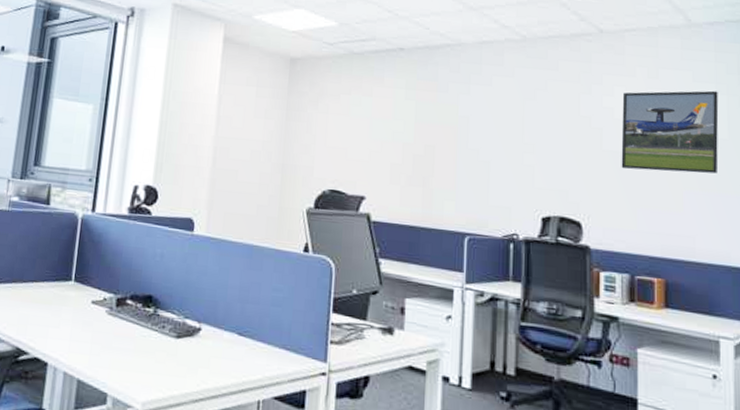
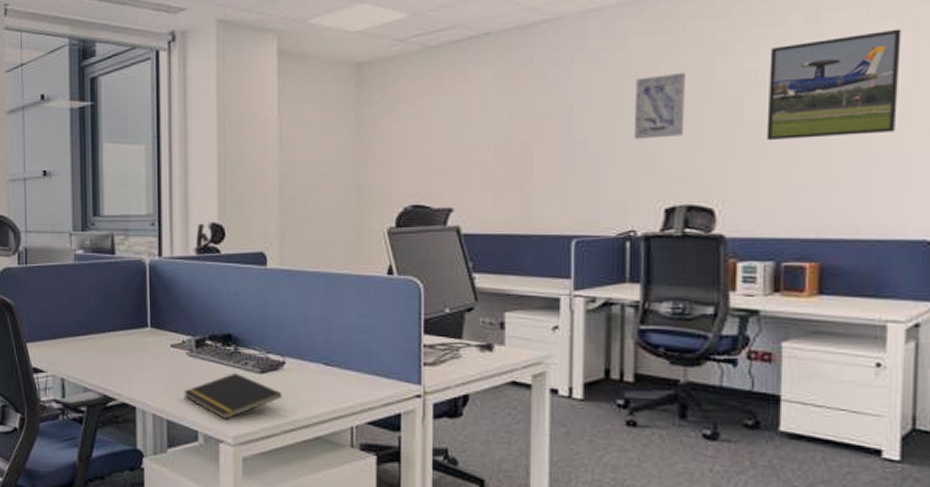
notepad: none [98,335,195,383] -> present [183,372,282,419]
wall art: none [517,102,558,156] -> present [633,72,685,139]

